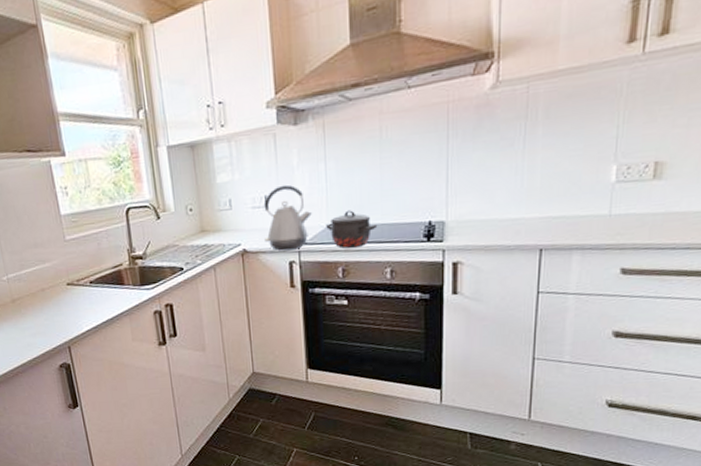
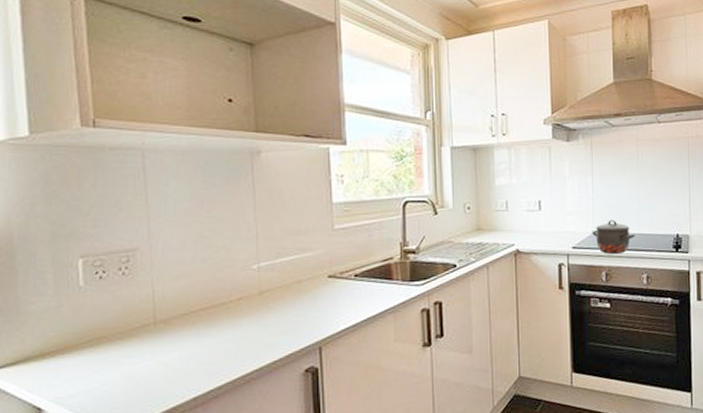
kettle: present [263,184,312,251] -> none [537,192,580,253]

